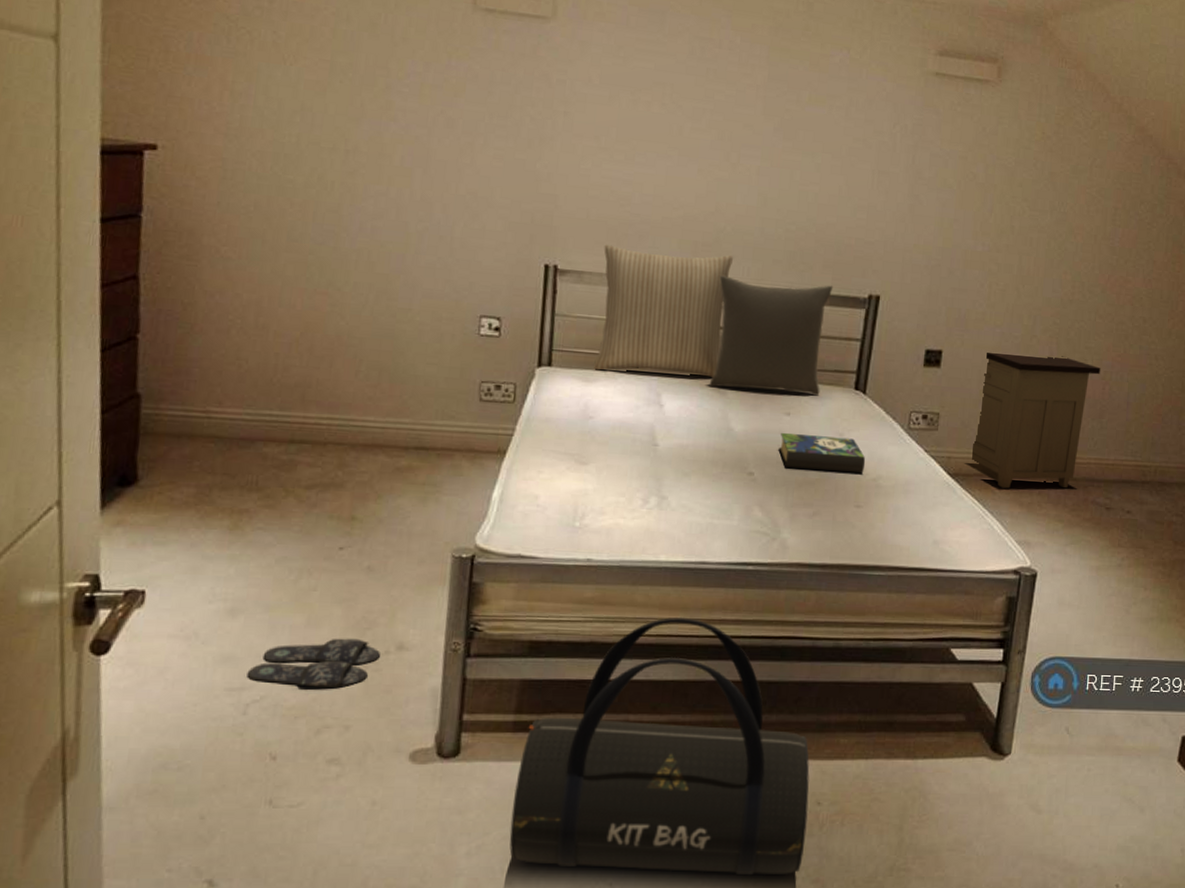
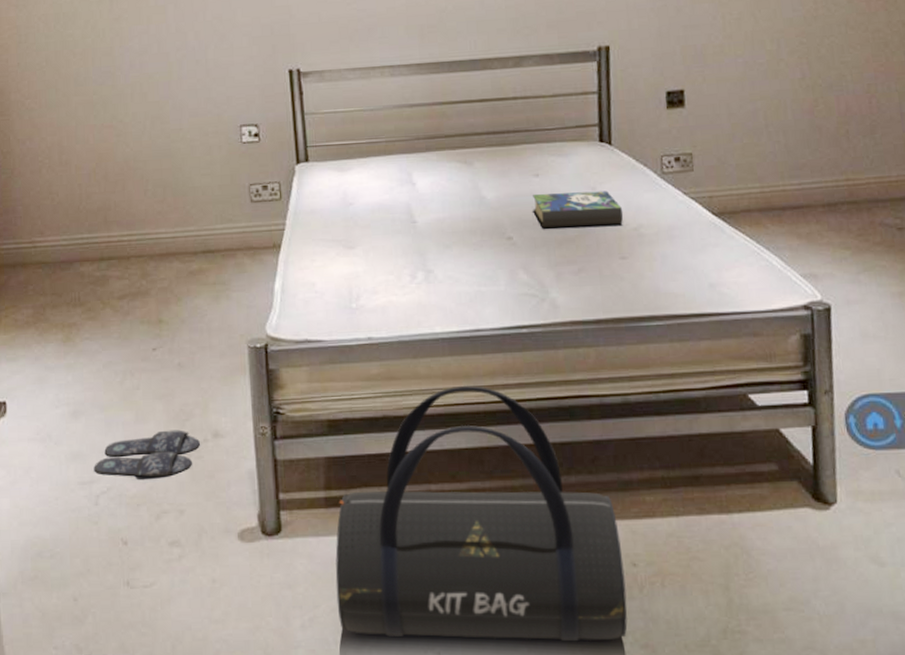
pillow: present [594,244,734,377] -> none [338,31,461,160]
pillow: present [709,275,834,396] -> none [448,44,565,159]
nightstand: present [963,353,1101,489] -> none [727,75,863,221]

